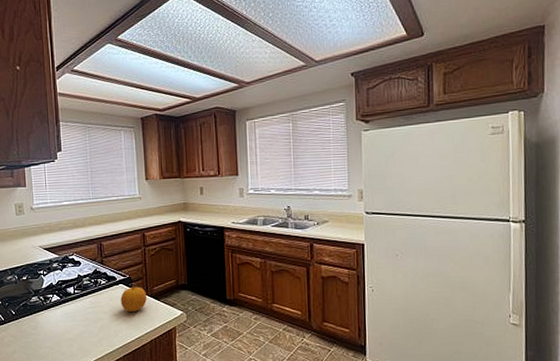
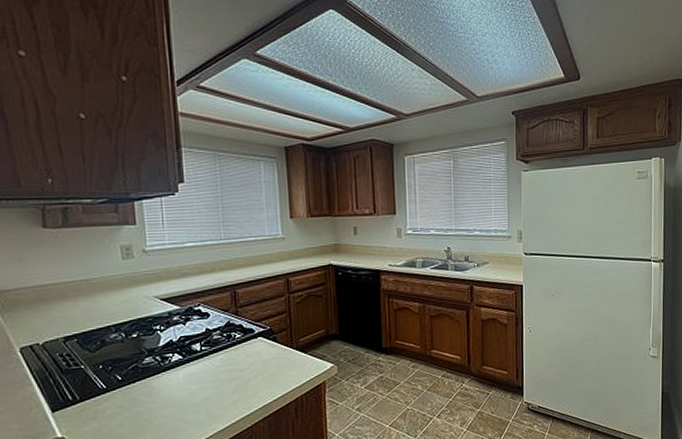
fruit: present [120,283,147,312] -> none [259,335,292,368]

